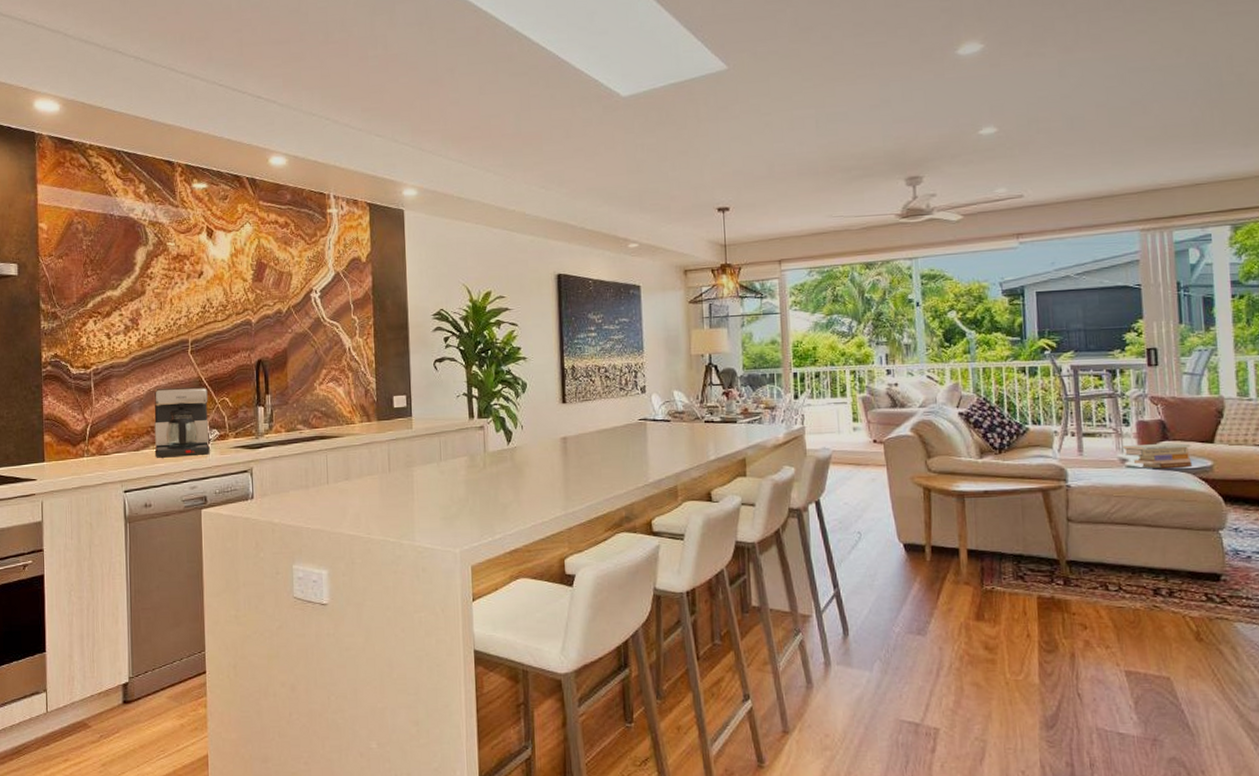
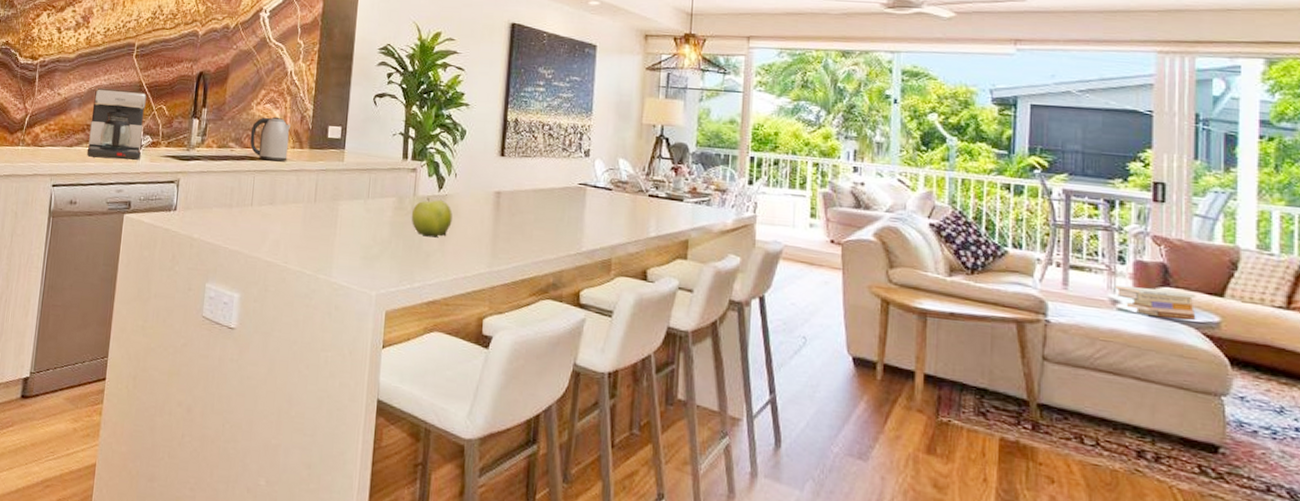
kettle: none [317,394,357,439] -> present [249,116,291,163]
fruit: none [484,452,524,490] -> present [411,198,452,238]

